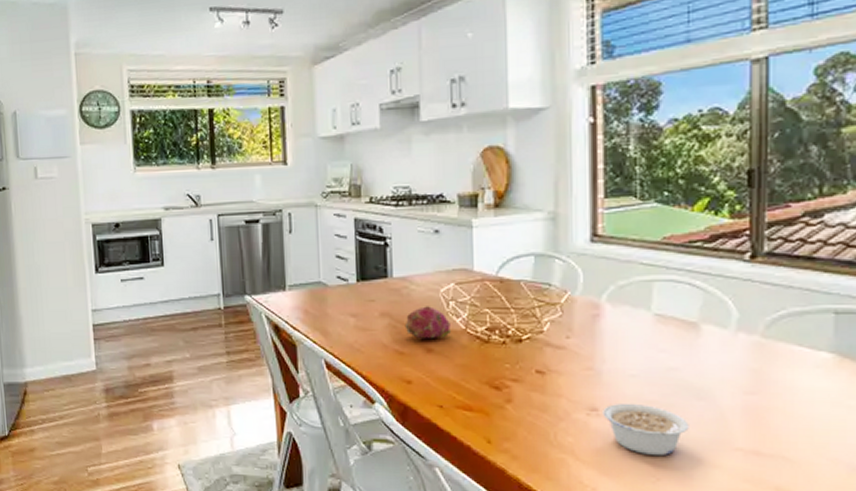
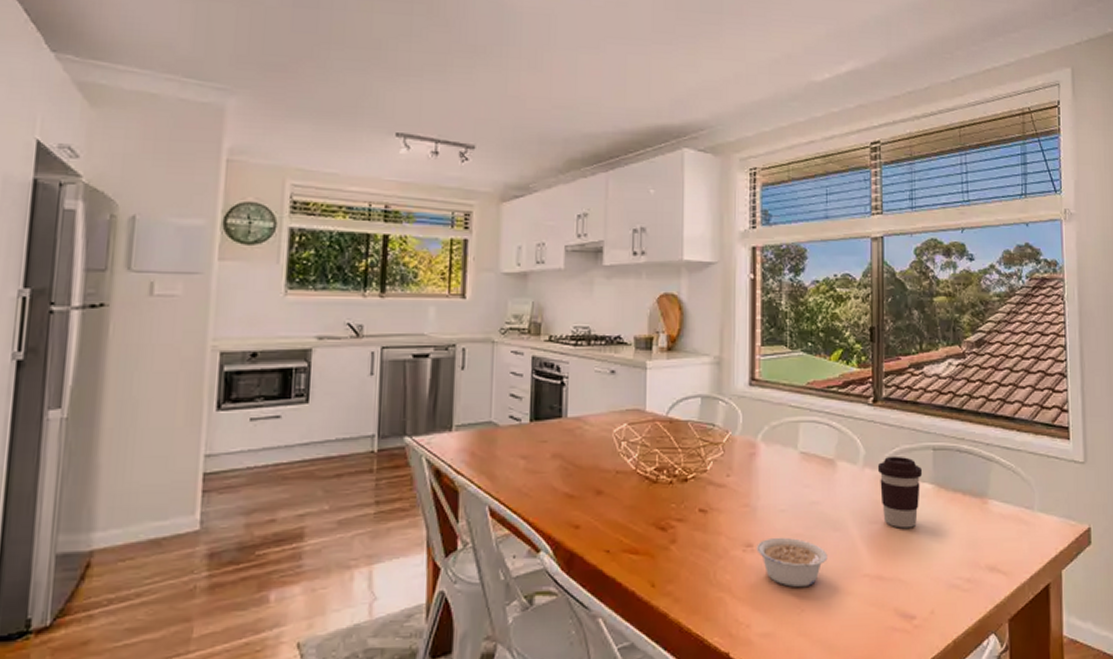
fruit: present [404,306,451,340] -> none [576,447,621,481]
coffee cup: none [755,319,817,402] -> present [877,456,922,529]

